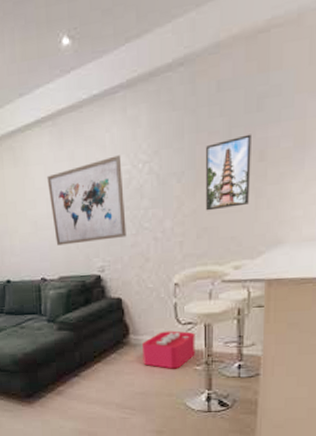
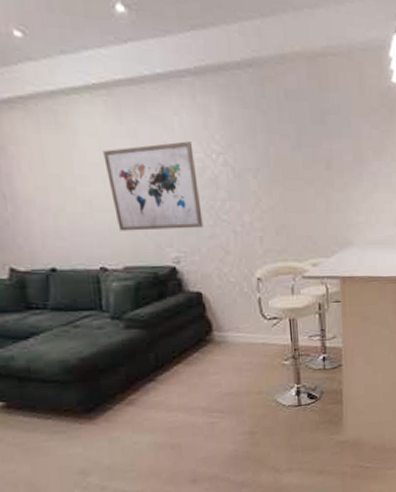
storage bin: present [141,330,195,369] -> none [226,326,283,366]
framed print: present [206,134,251,211] -> none [279,143,321,209]

